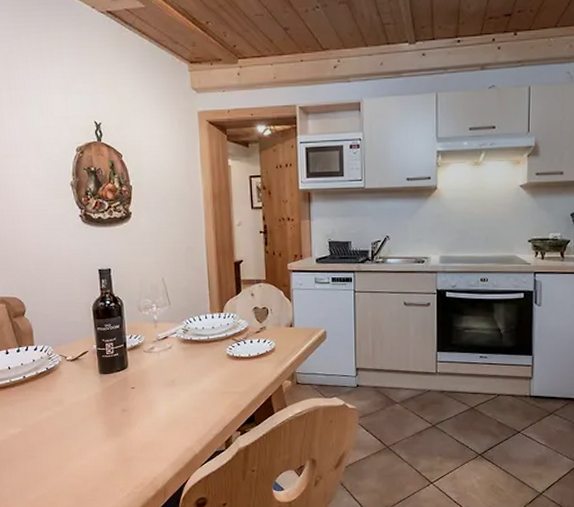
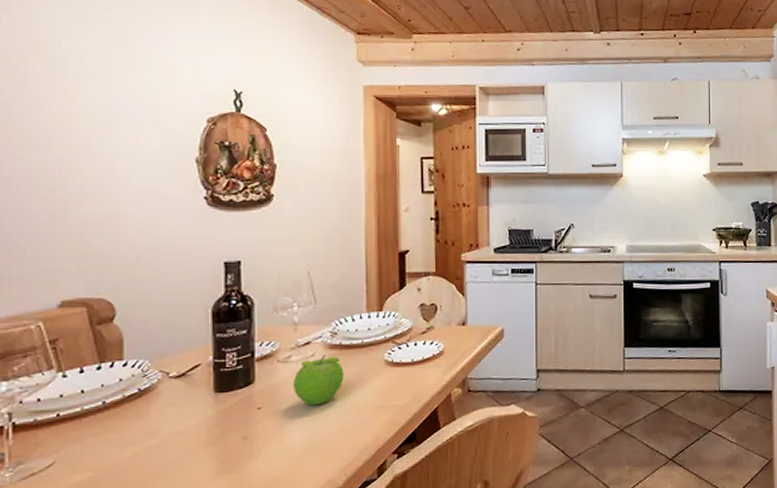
fruit: none [156,348,195,388] -> present [292,355,344,406]

